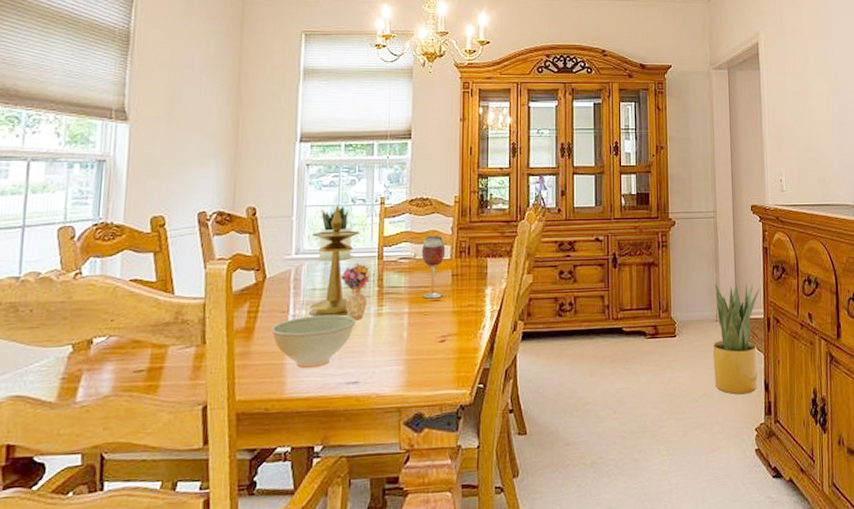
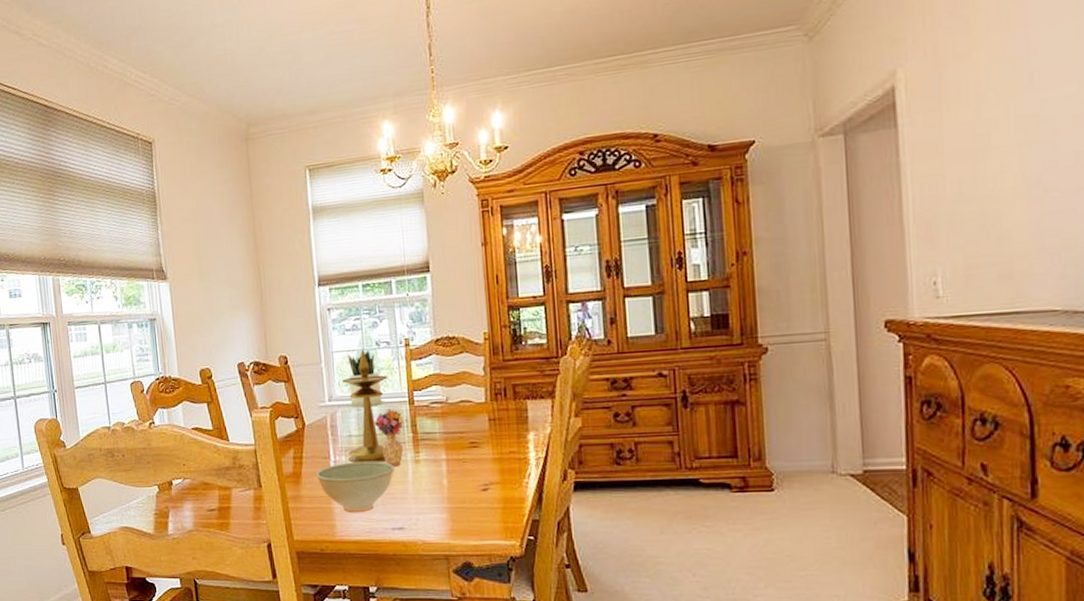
wineglass: present [421,235,446,299] -> none [453,376,480,445]
planter: present [712,282,760,395] -> none [827,423,900,564]

